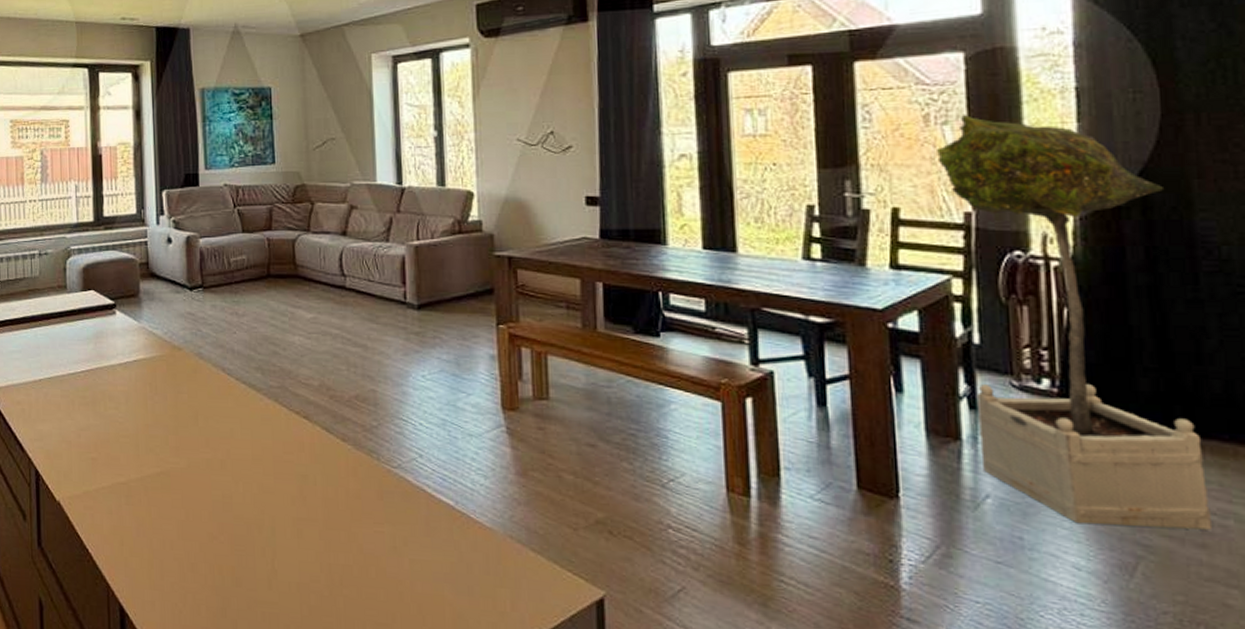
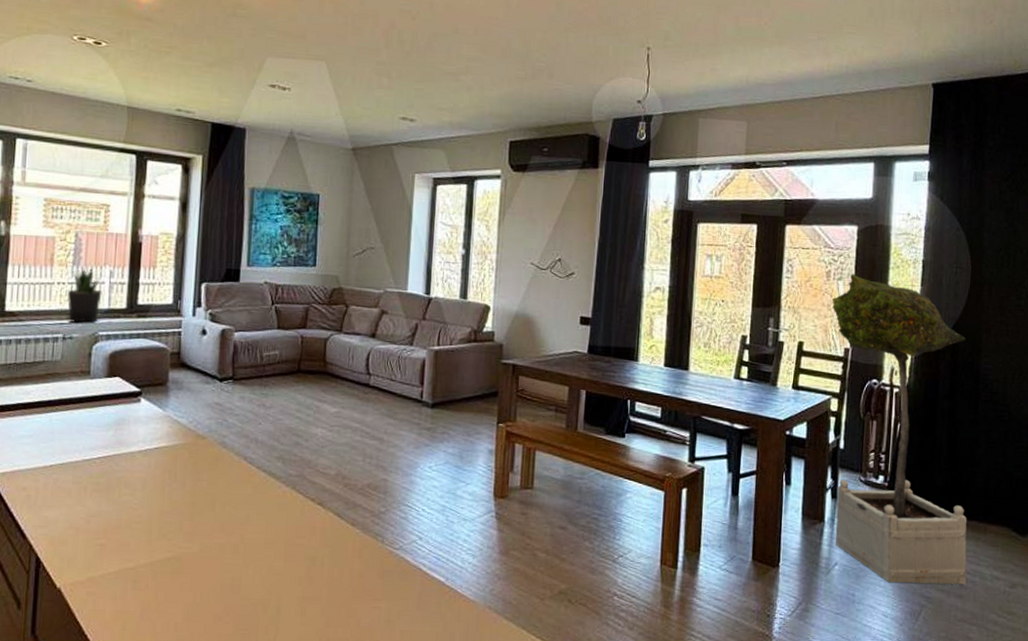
planter: none [38,183,70,240] -> present [67,266,102,324]

